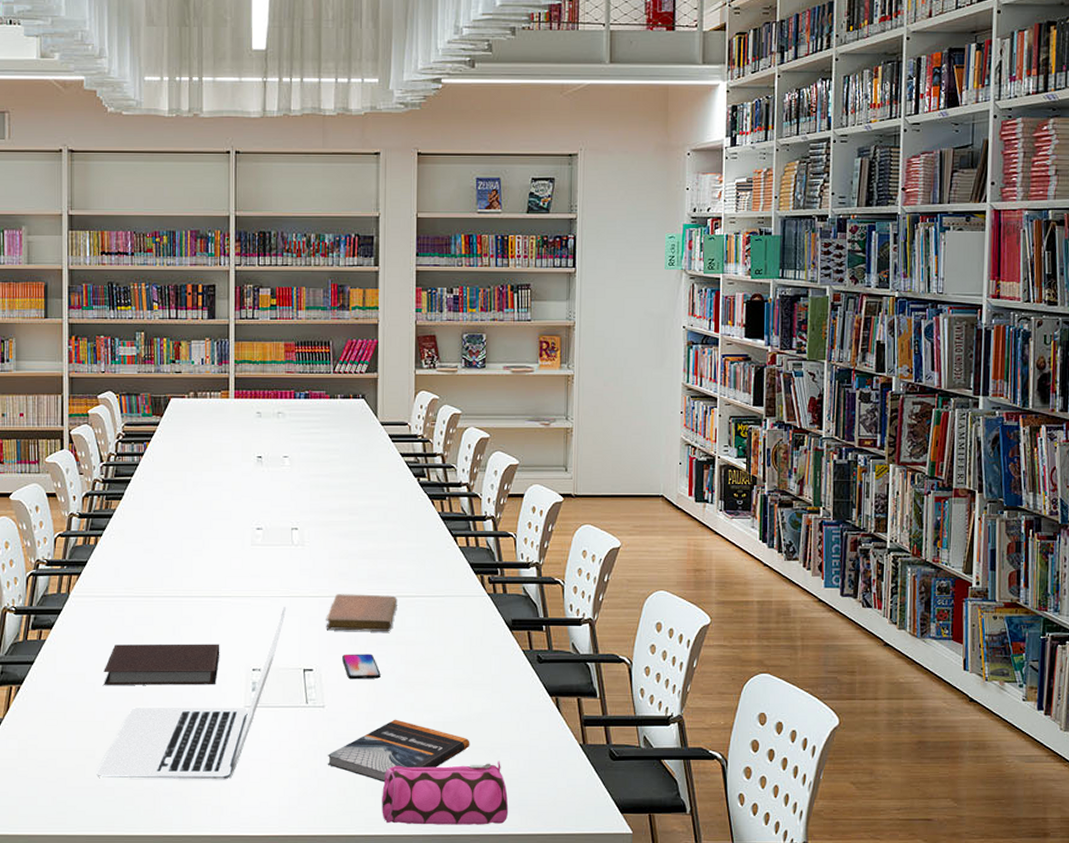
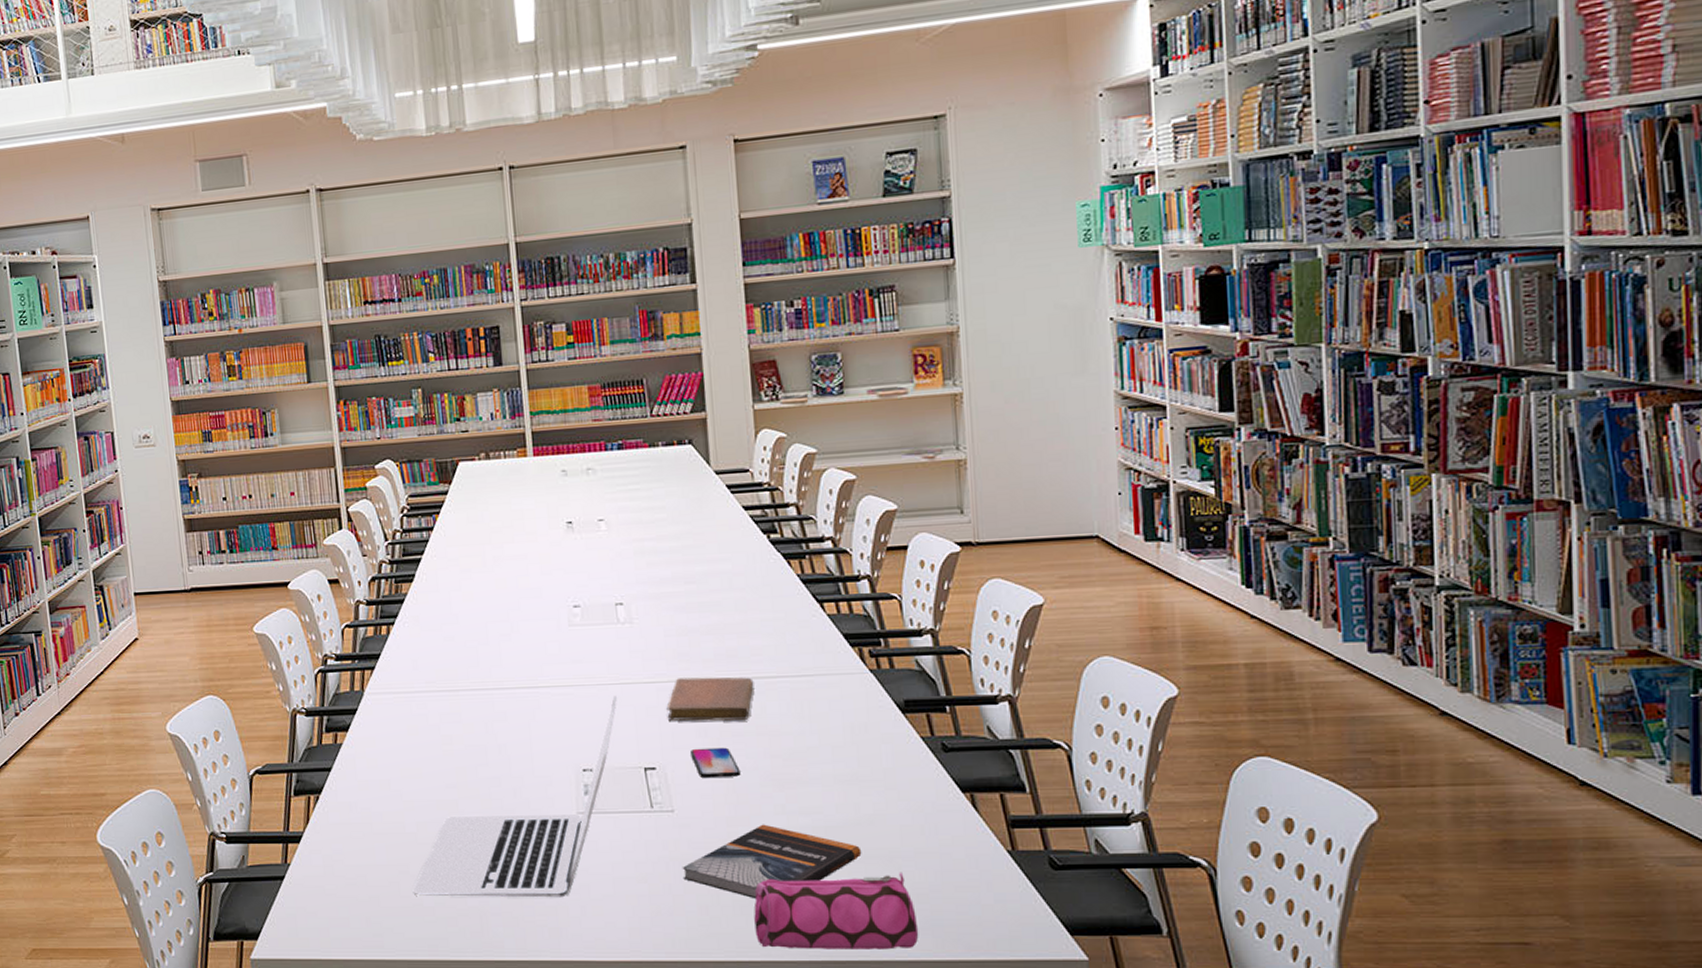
notebook: present [104,643,220,685] -> none [410,741,543,792]

